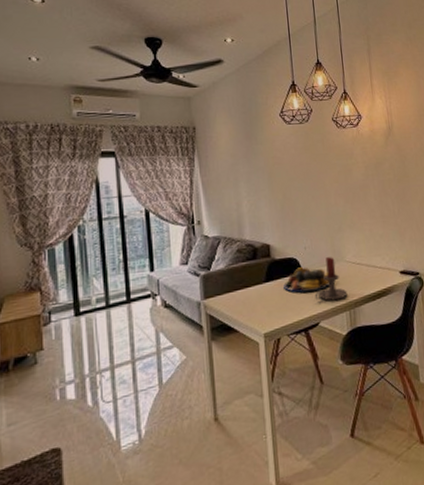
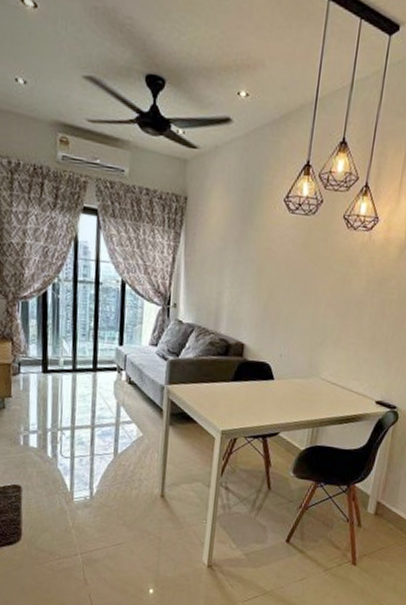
fruit bowl: present [284,267,331,293] -> none [250,374,300,401]
candle holder: present [314,257,348,301] -> none [280,370,315,416]

